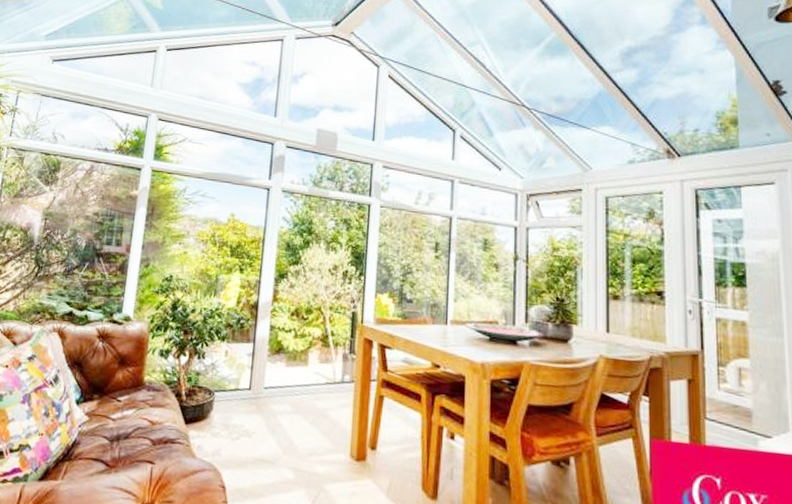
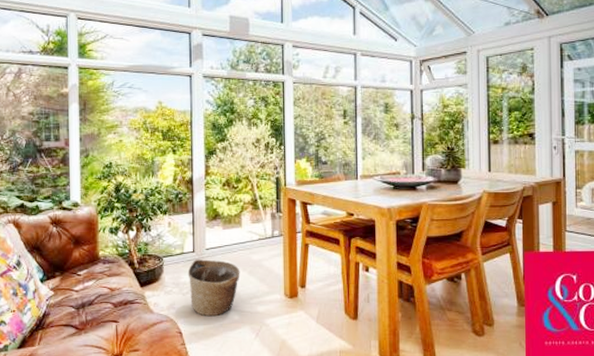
basket: none [239,399,301,472] -> present [187,259,240,317]

